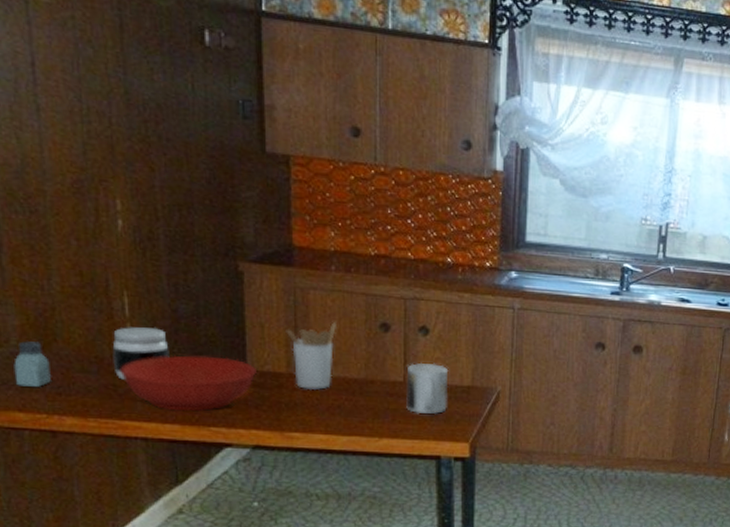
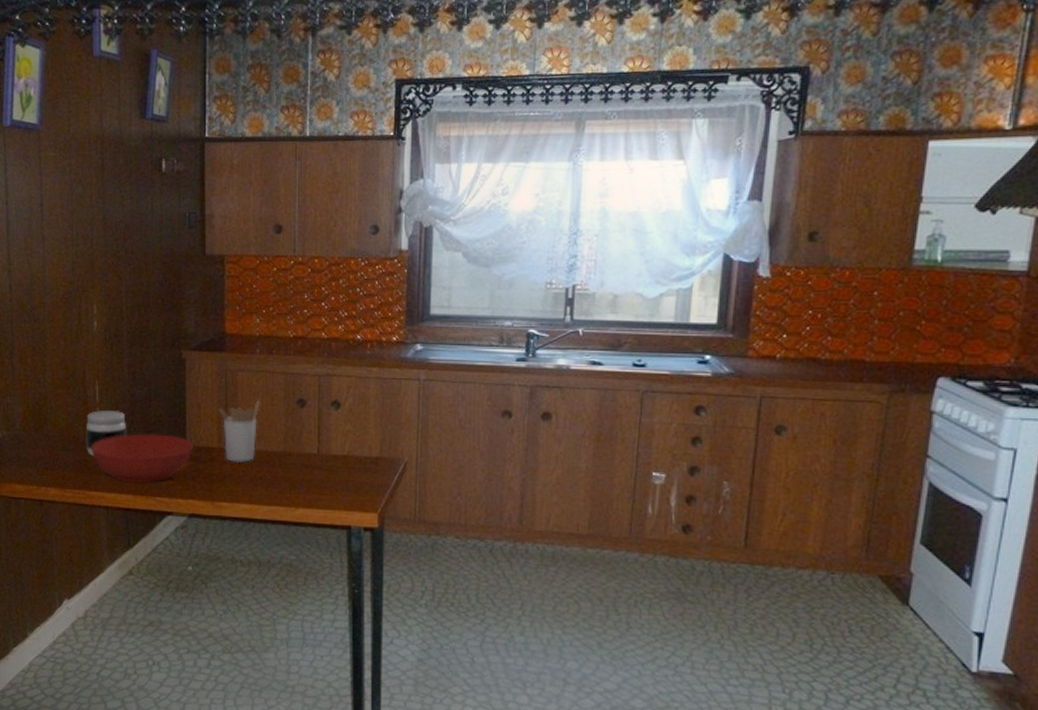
saltshaker: present [13,341,51,387] -> none [17,425,41,463]
mug: present [406,362,449,414] -> none [320,435,358,485]

